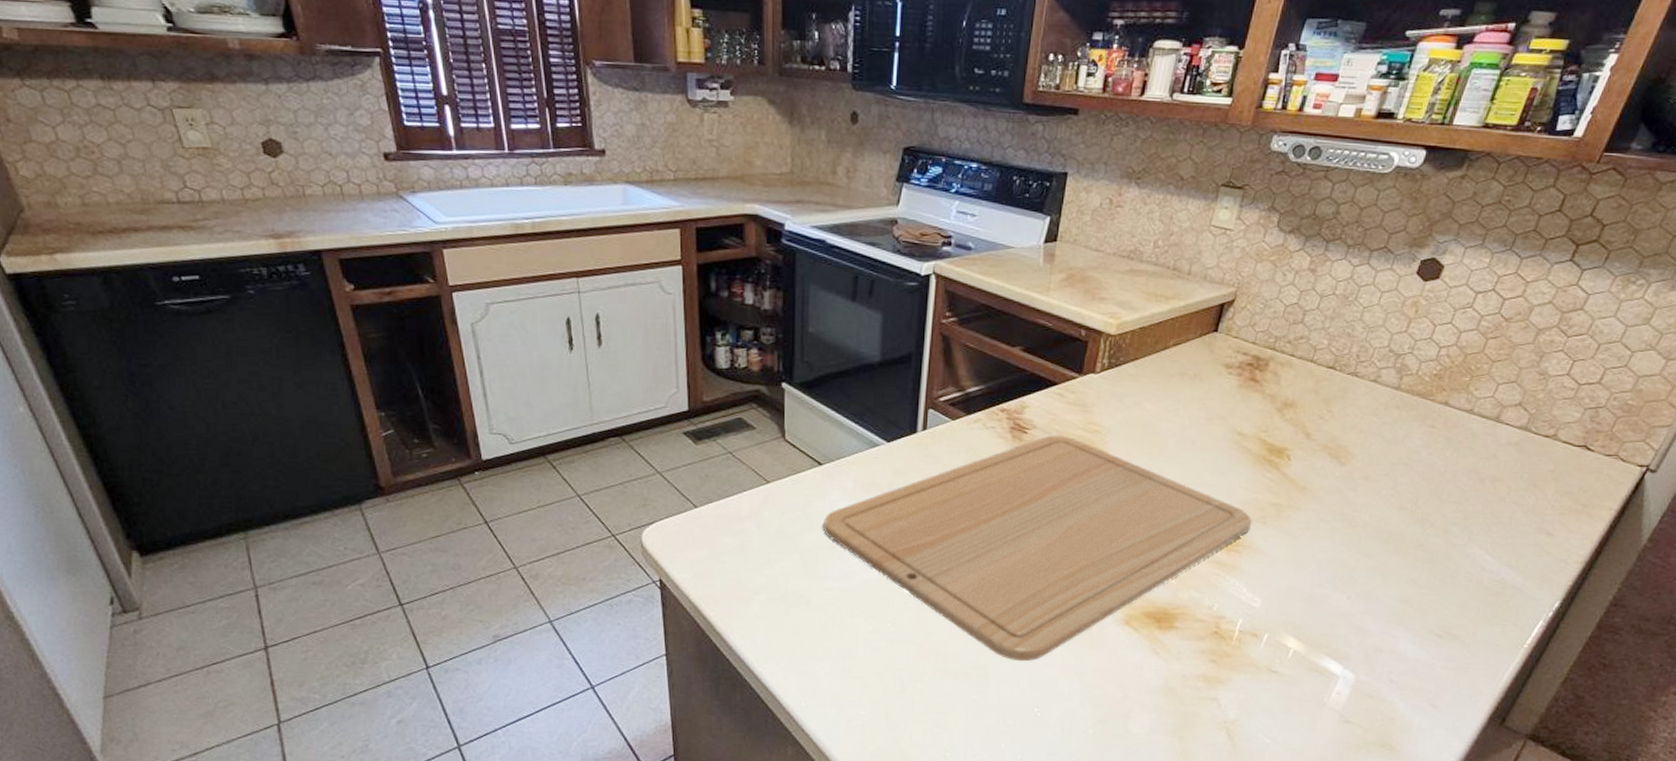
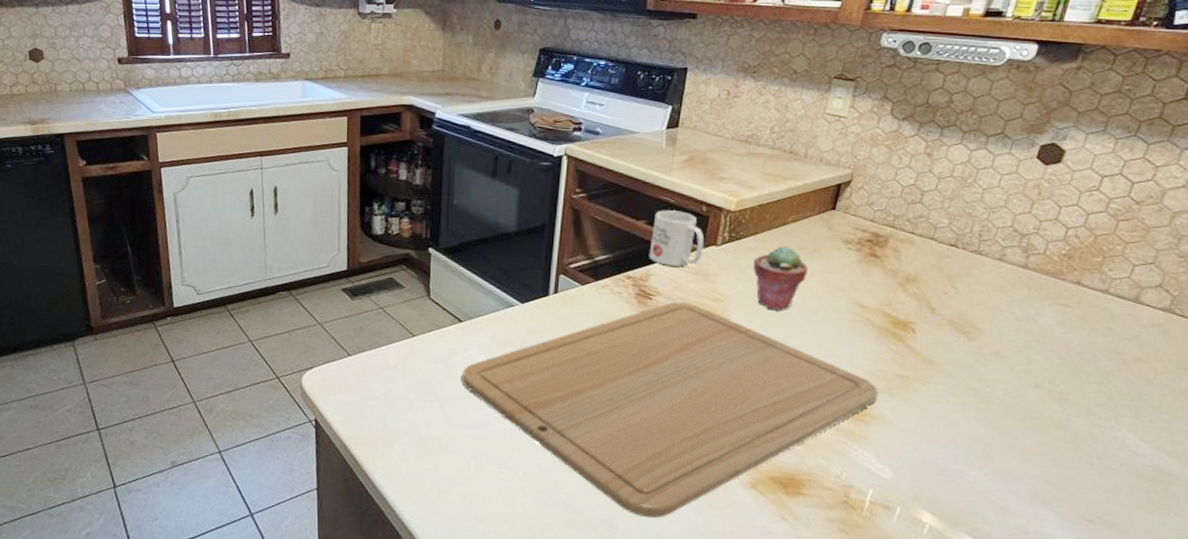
mug: none [1024,335,1083,398] -> present [649,210,705,267]
potted succulent: none [1132,372,1188,440] -> present [753,246,808,310]

